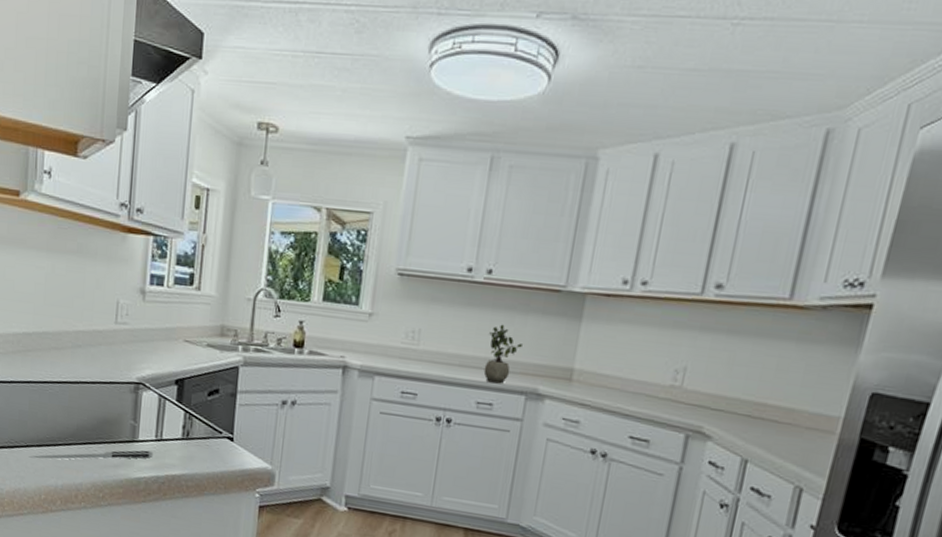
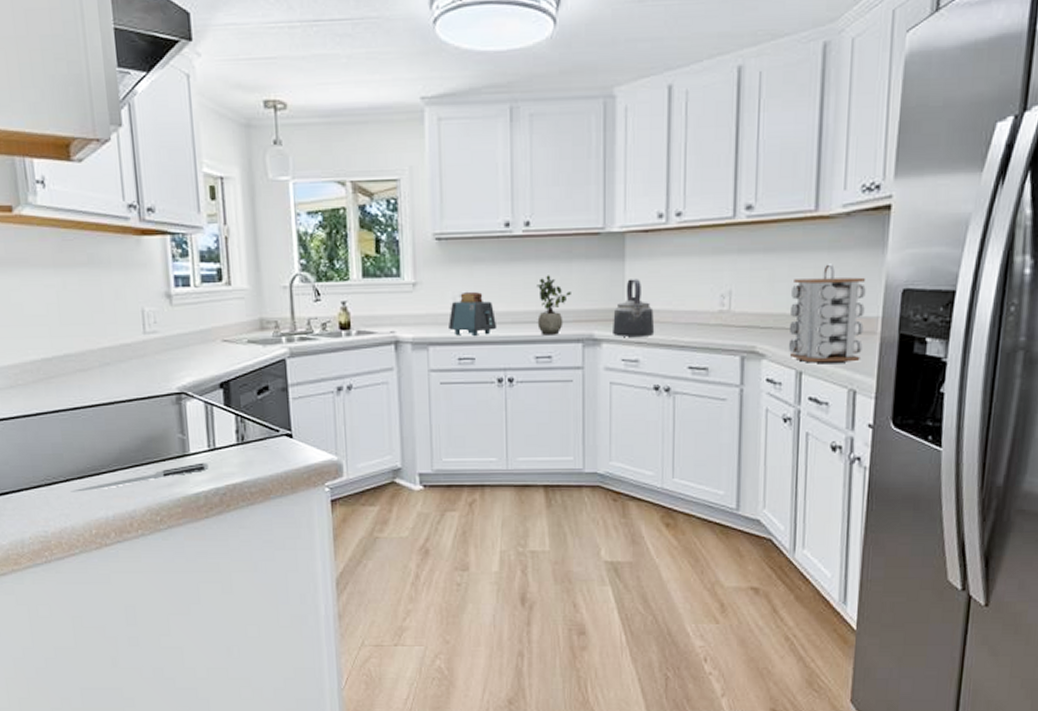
toaster: none [397,329,444,374] -> present [449,292,497,337]
kettle: none [557,340,603,400] -> present [613,279,655,337]
spice rack: none [737,355,832,460] -> present [788,264,866,364]

